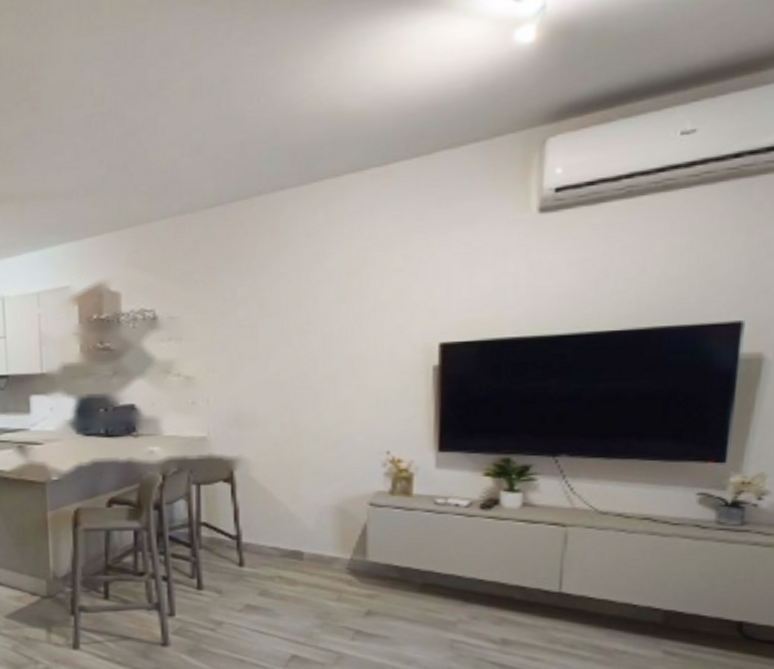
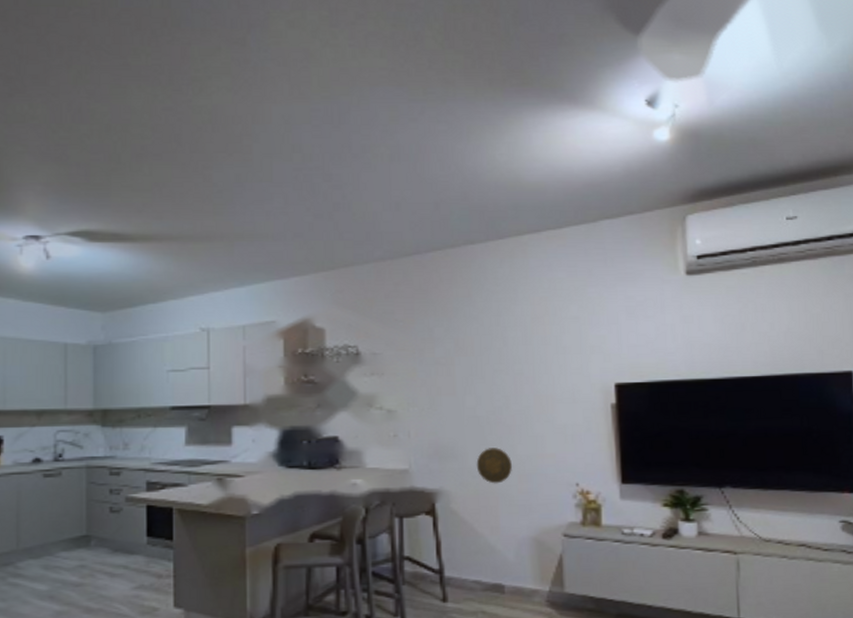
decorative plate: none [278,414,317,452] -> present [476,448,512,484]

